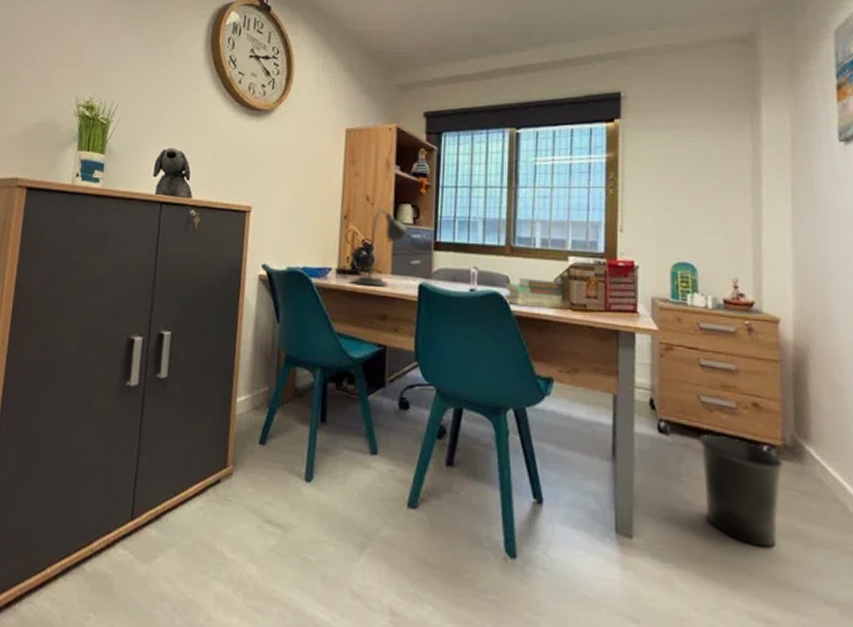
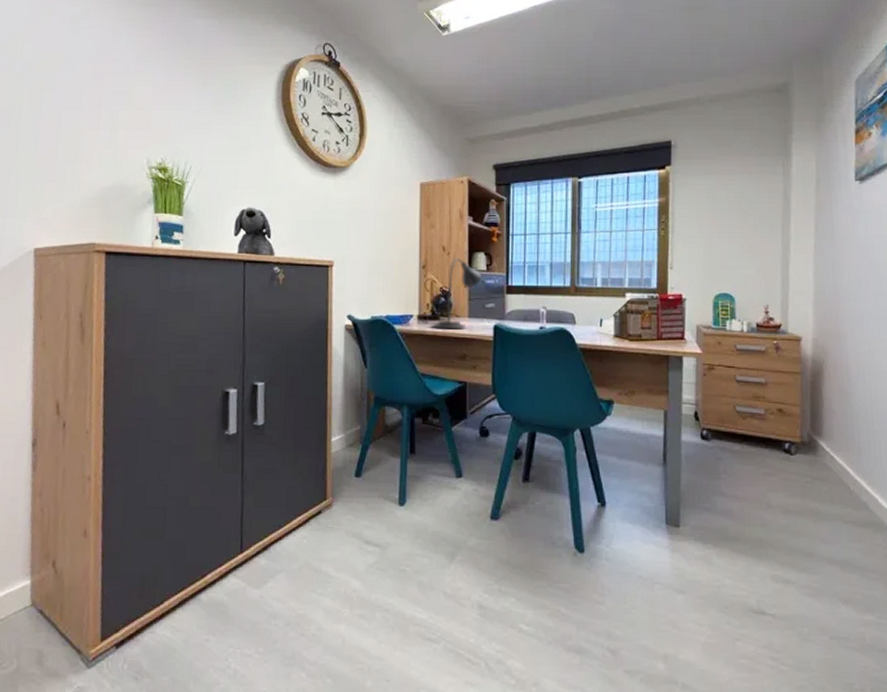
books: present [503,278,571,310] -> none [569,315,628,340]
waste bin: present [699,434,784,548] -> none [734,437,801,524]

